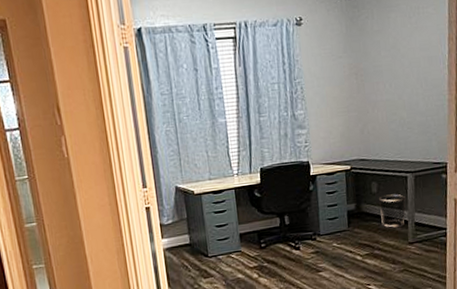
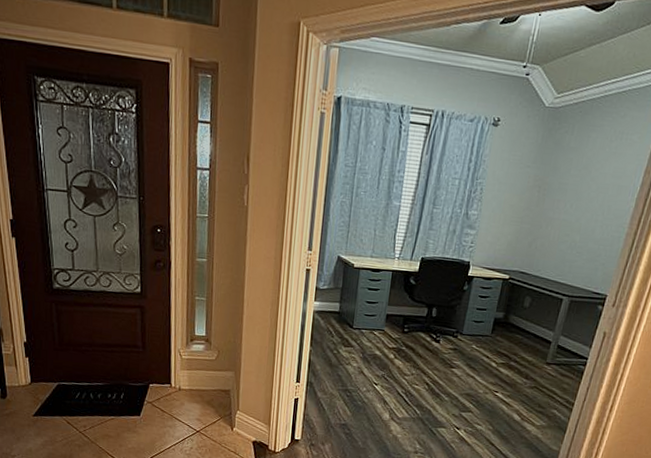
waste bin: present [378,194,407,228] -> none [525,311,557,346]

